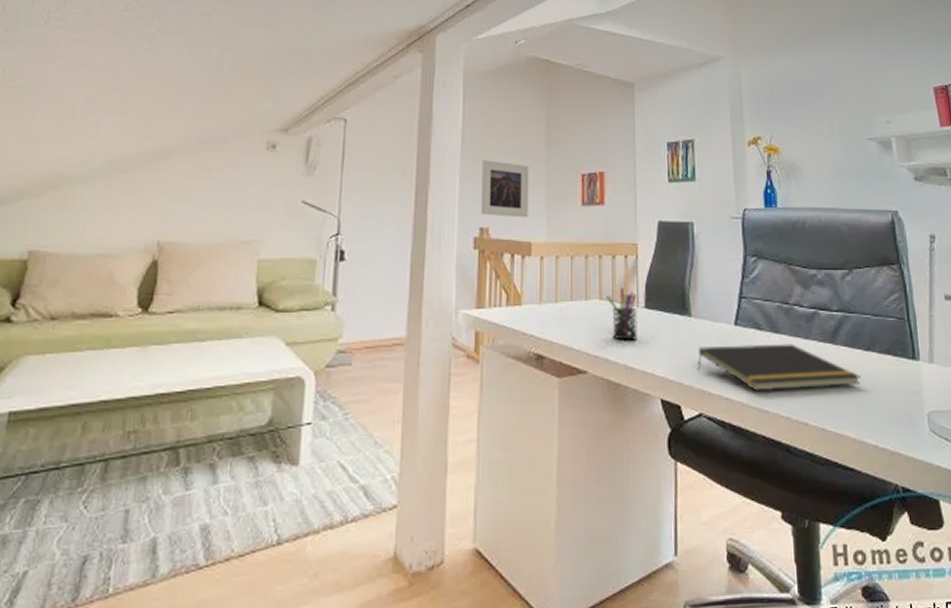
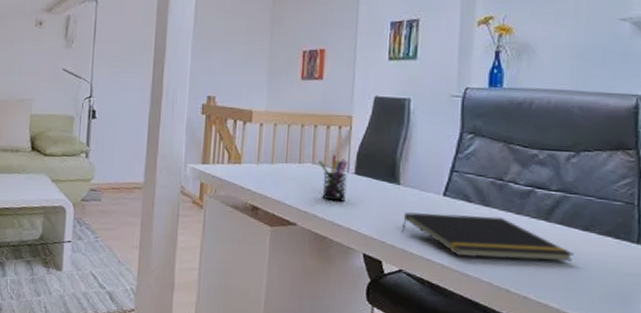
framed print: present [481,160,529,218] -> none [209,36,254,89]

